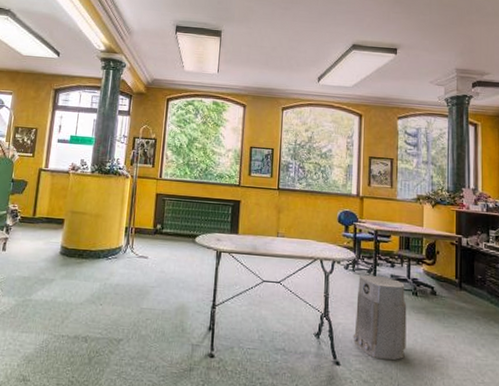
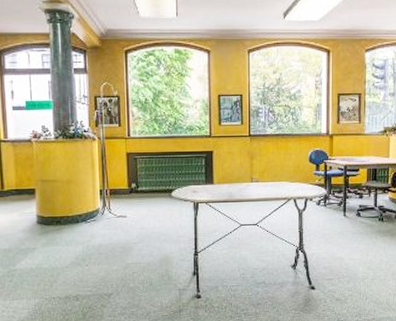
air purifier: present [353,274,407,361] -> none [326,207,374,279]

